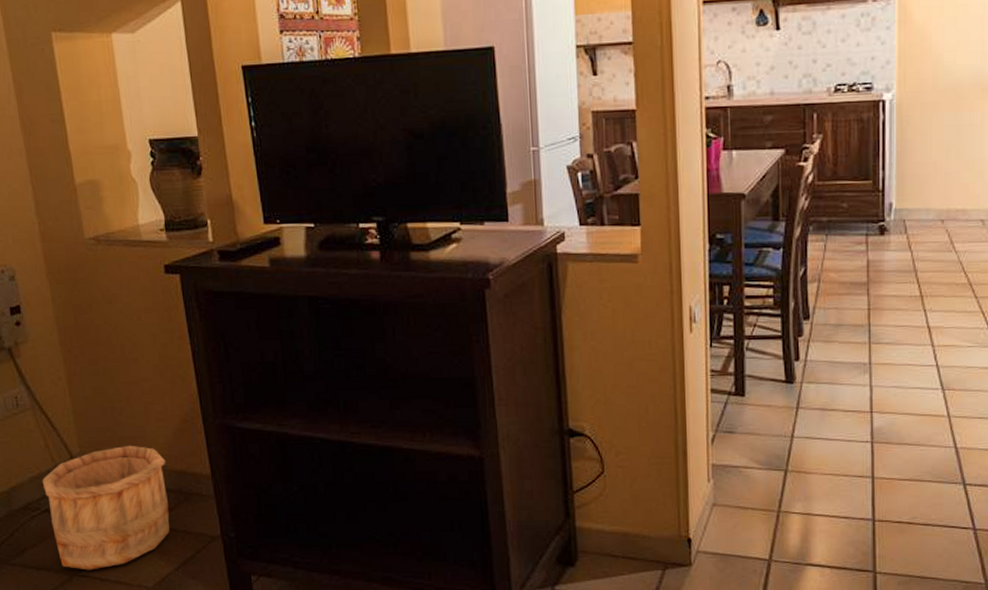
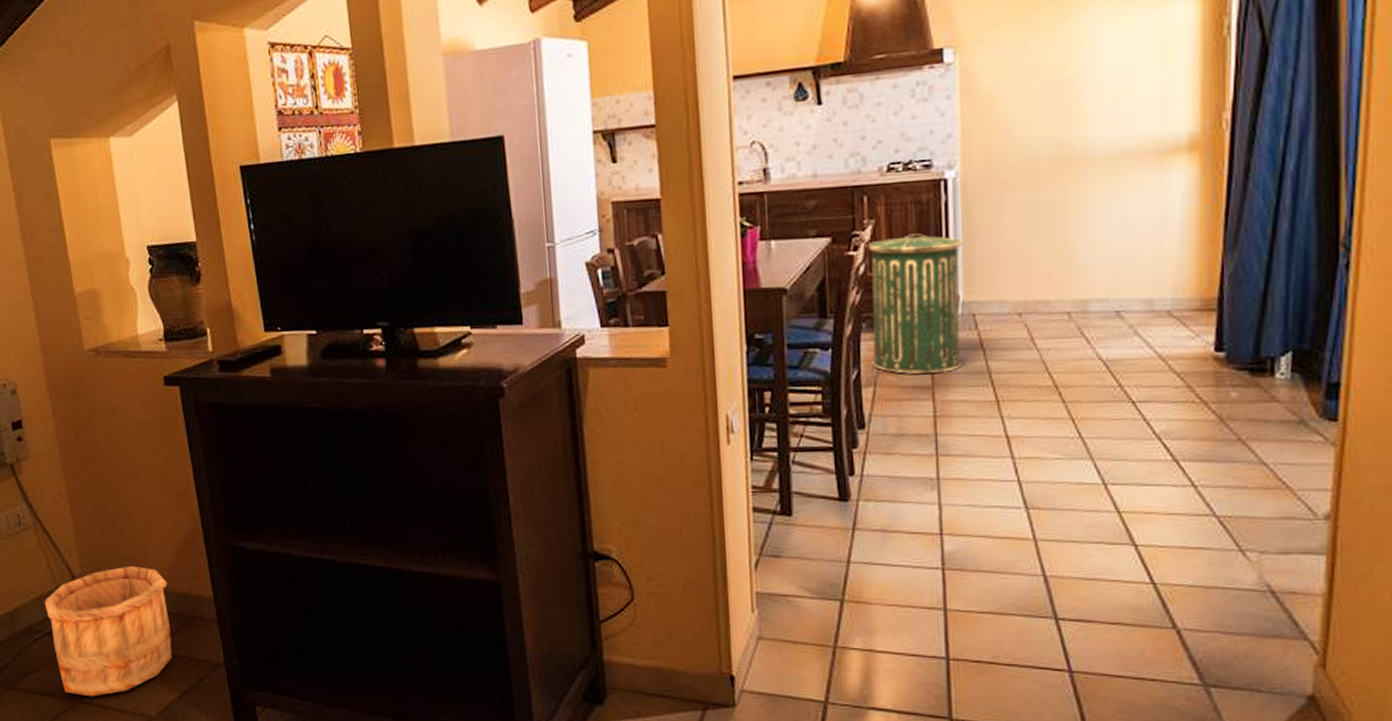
trash can: none [814,148,897,272] -> present [866,233,964,374]

